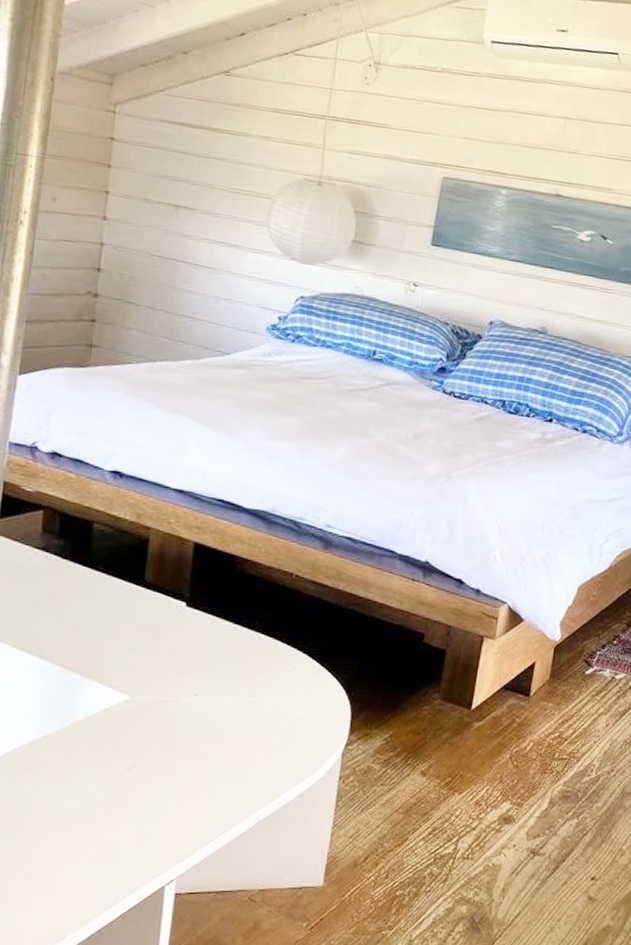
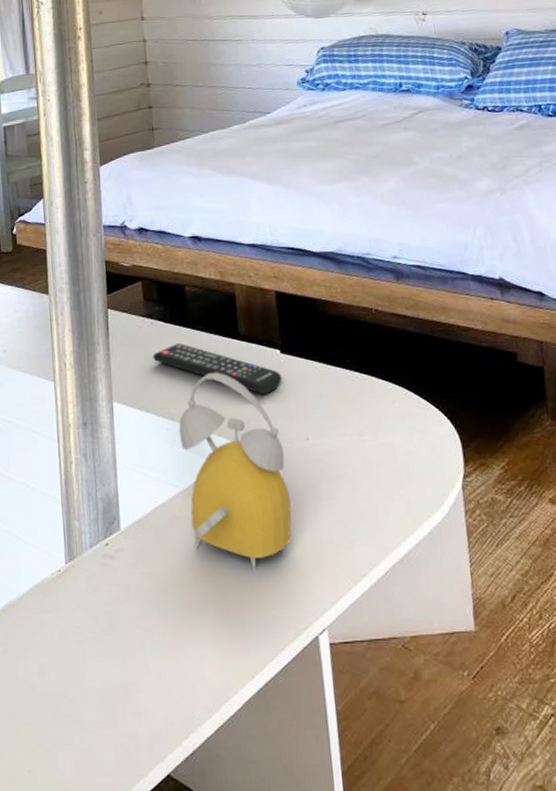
remote control: none [40,582,183,646] -> present [153,343,282,394]
alarm clock: none [48,617,168,820] -> present [178,372,292,571]

